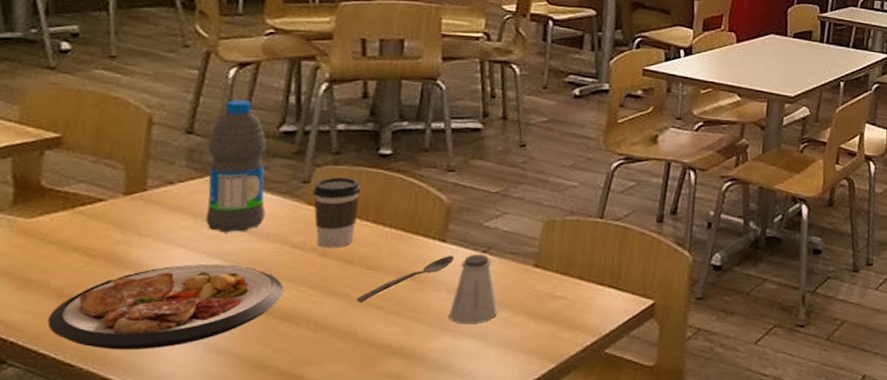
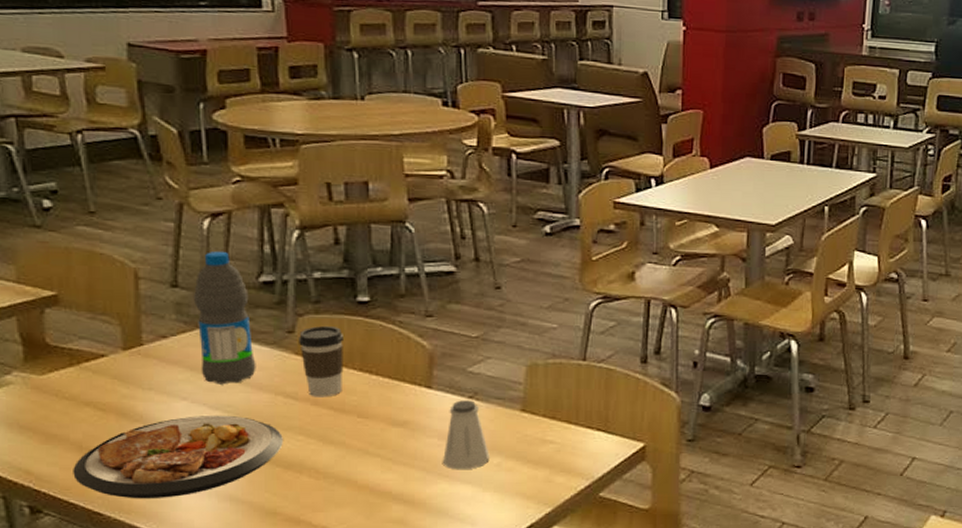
spoon: present [357,256,454,302] -> none [353,402,442,449]

